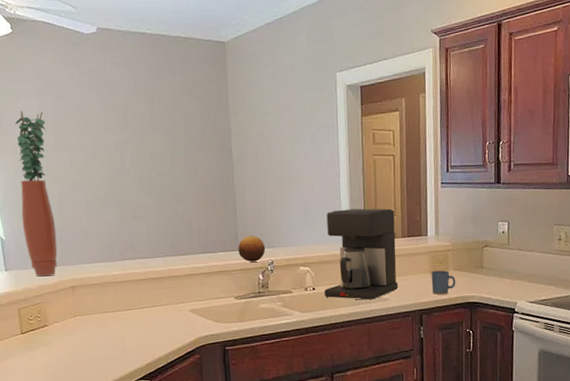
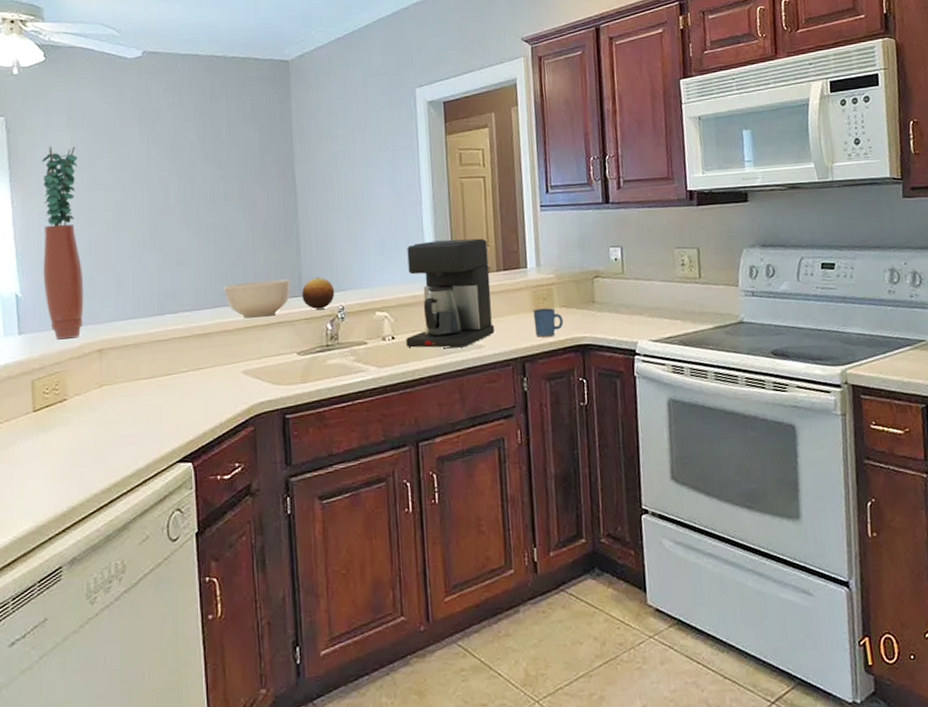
bowl: none [173,235,229,267] -> present [224,279,291,318]

